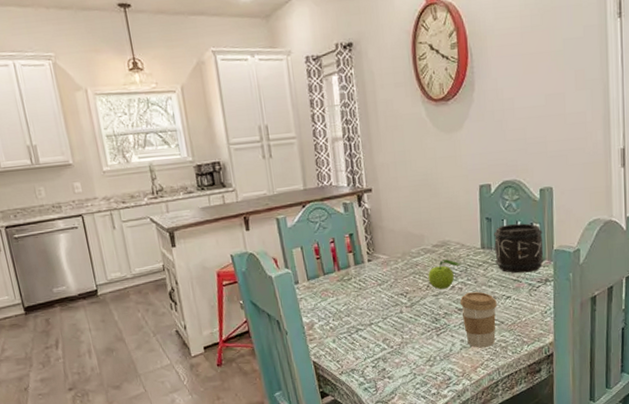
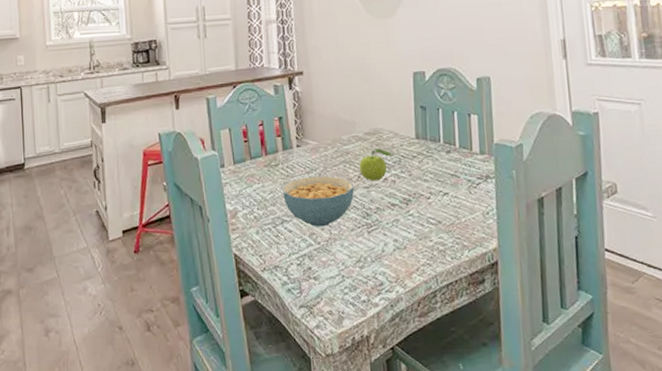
cereal bowl: none [356,286,424,333] -> present [283,176,355,227]
coffee cup: present [460,292,497,348] -> none [393,186,434,250]
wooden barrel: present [493,223,544,273] -> none [429,114,484,168]

